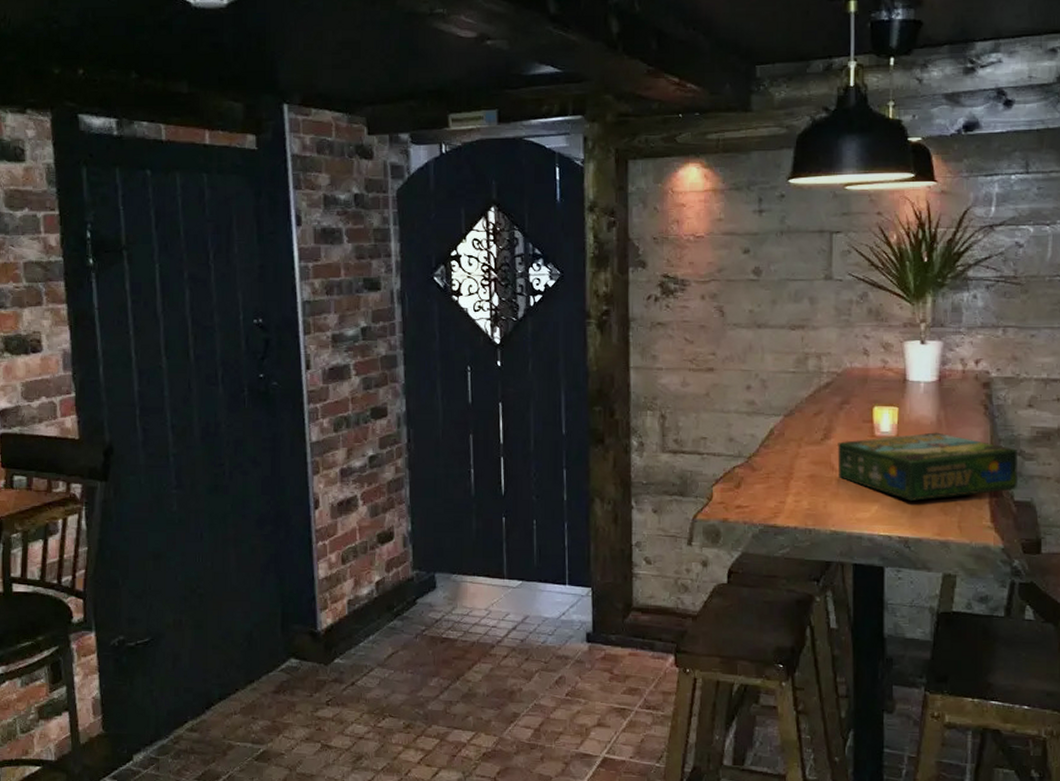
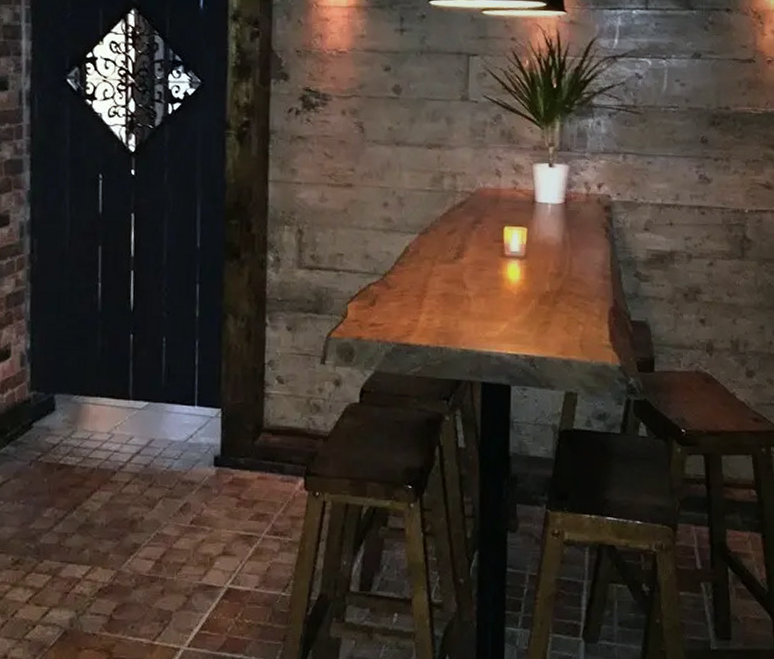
board game: present [837,432,1017,501] -> none [469,253,634,320]

